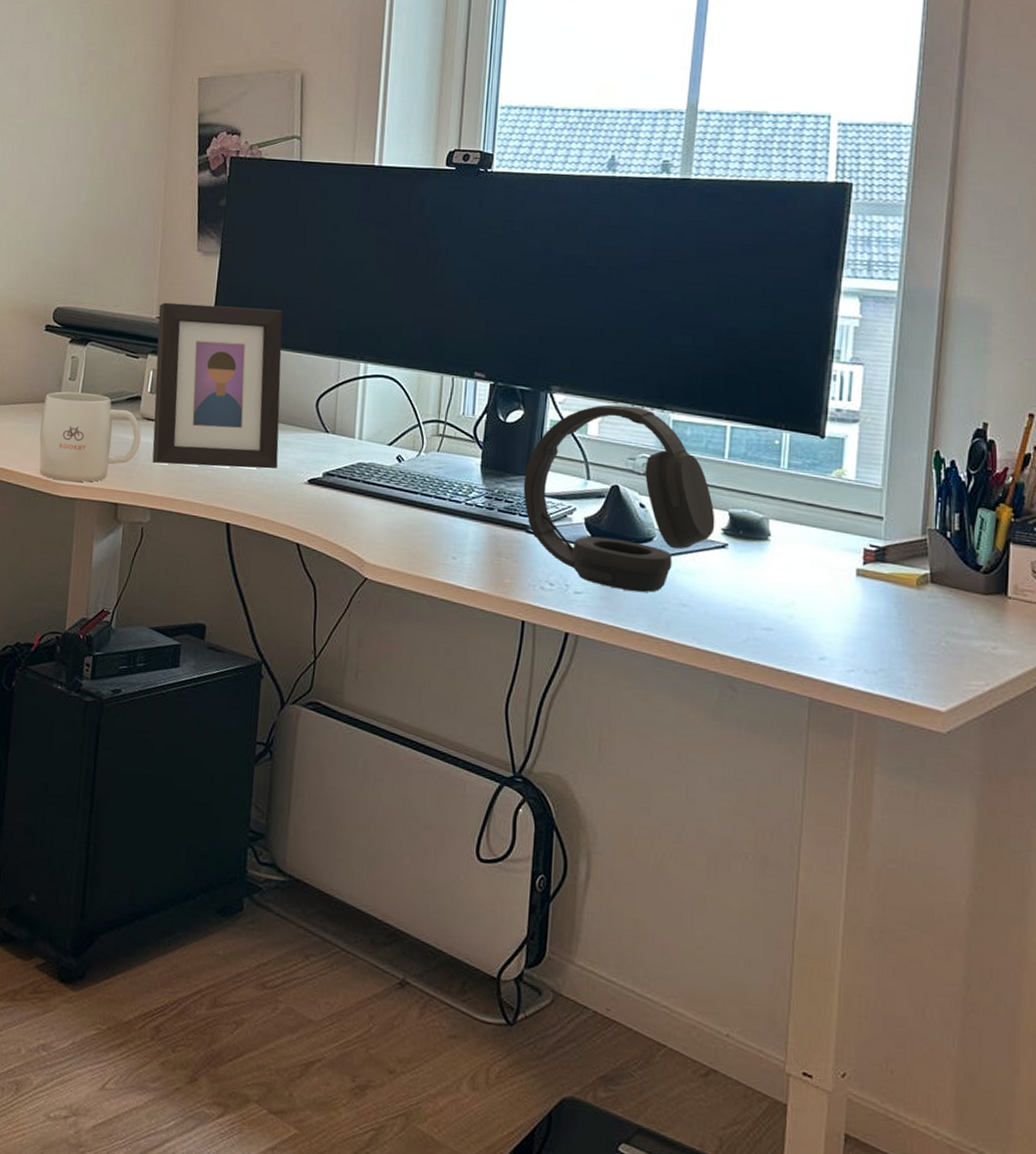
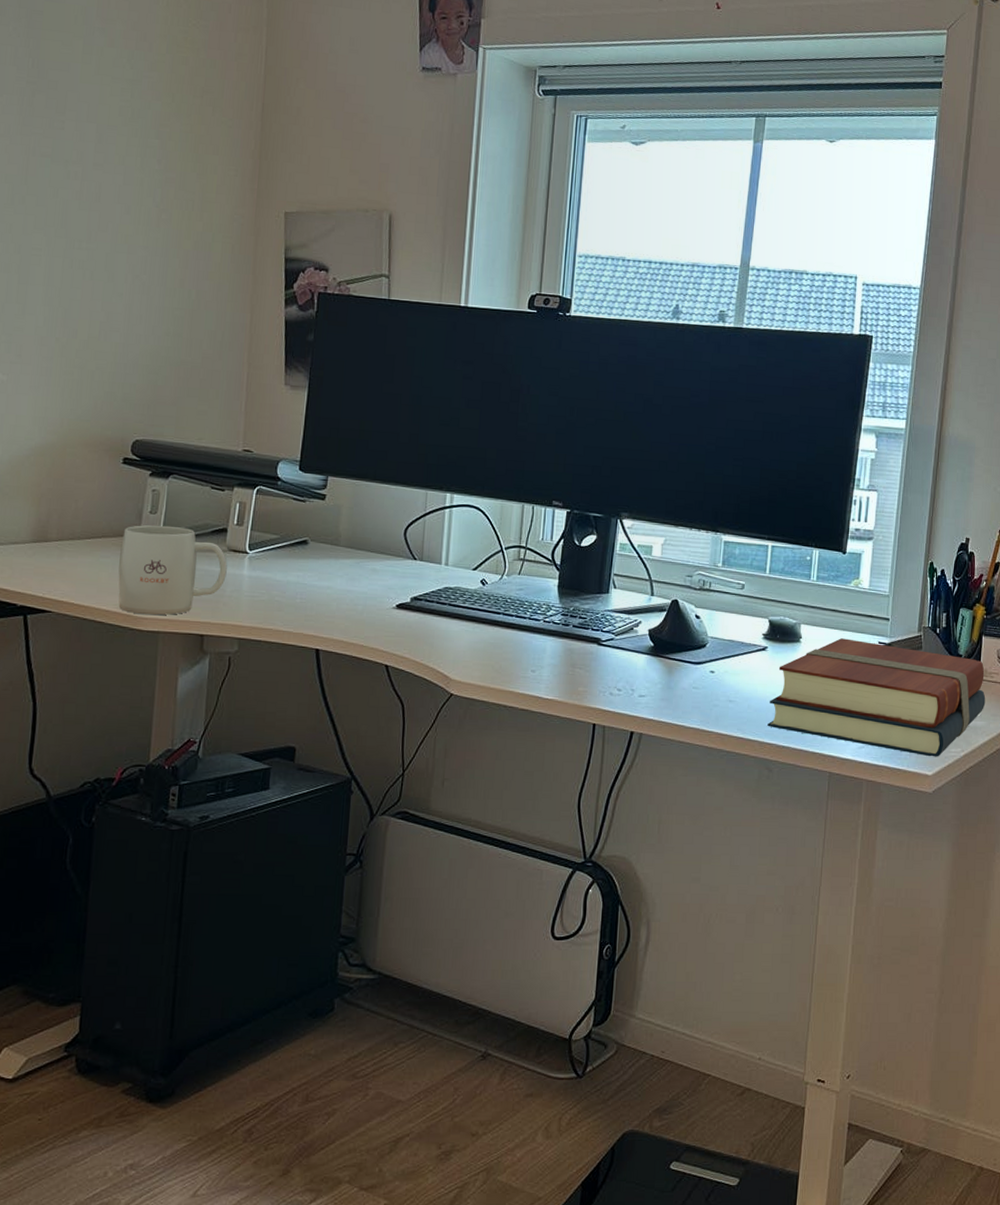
picture frame: present [152,302,283,469] -> none [239,435,371,596]
headphones: present [523,404,715,593] -> none [595,528,758,692]
books: none [730,538,1017,690] -> present [767,638,986,757]

